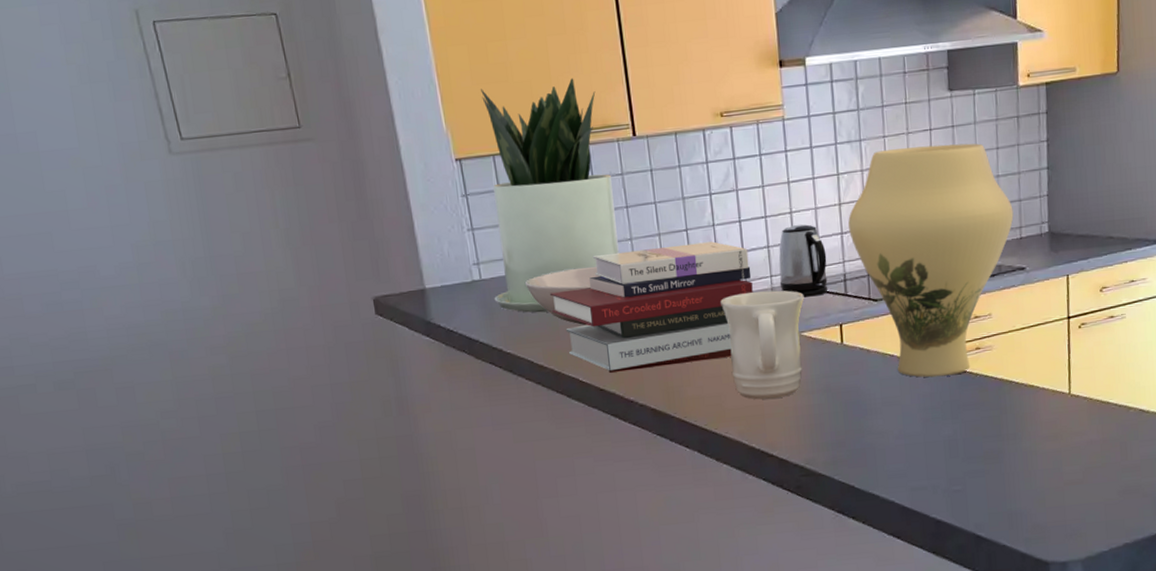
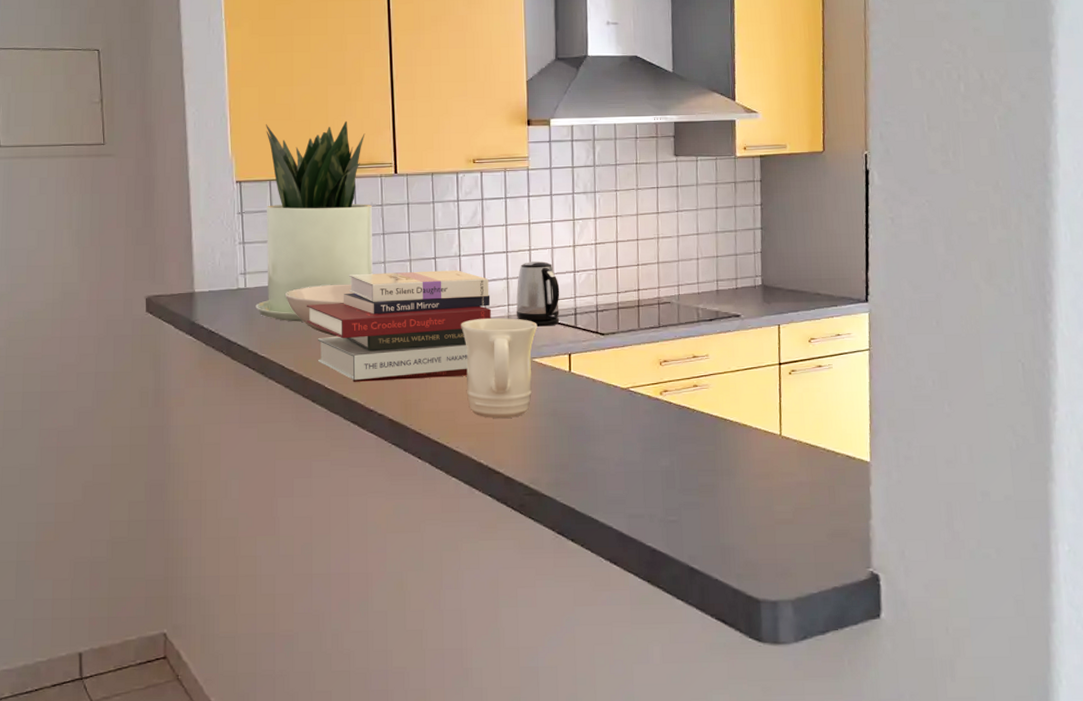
vase: present [848,143,1014,378] -> none [581,201,730,410]

